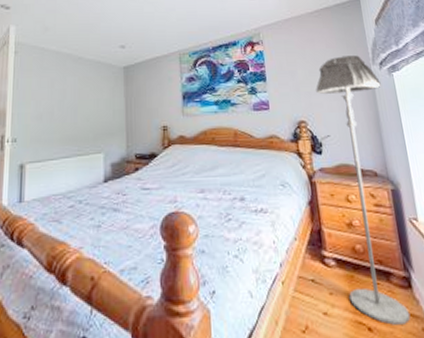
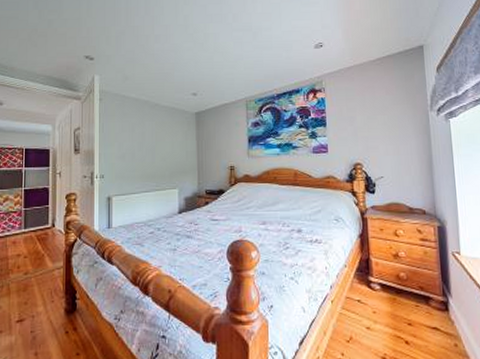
floor lamp: present [316,55,411,325] -> none [373,102,445,340]

